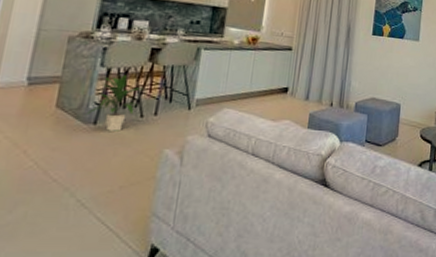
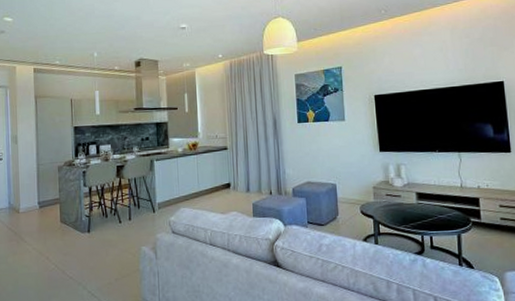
indoor plant: present [85,74,143,132] -> none [81,190,117,237]

